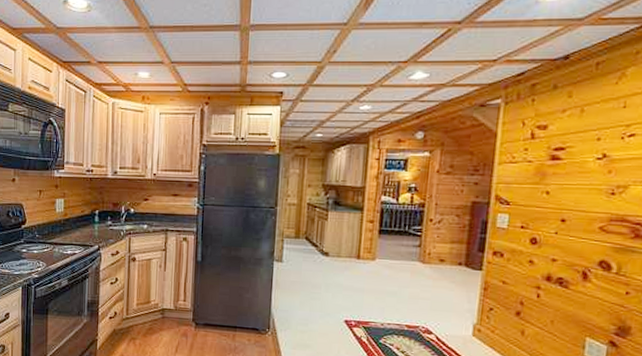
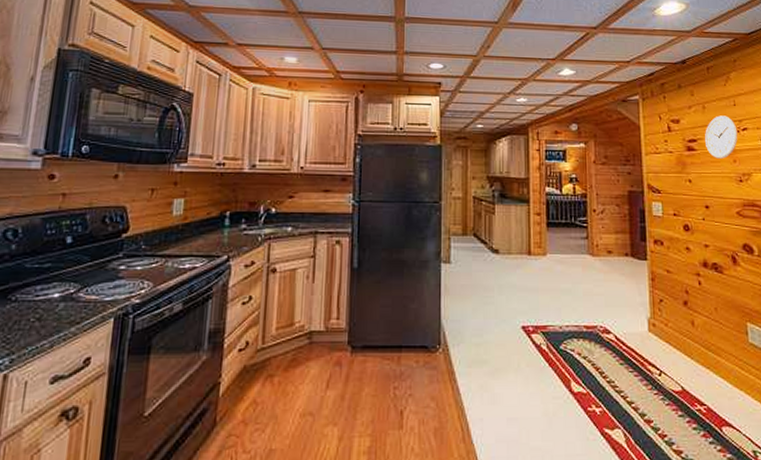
wall clock: none [575,120,622,169] -> present [705,115,738,159]

